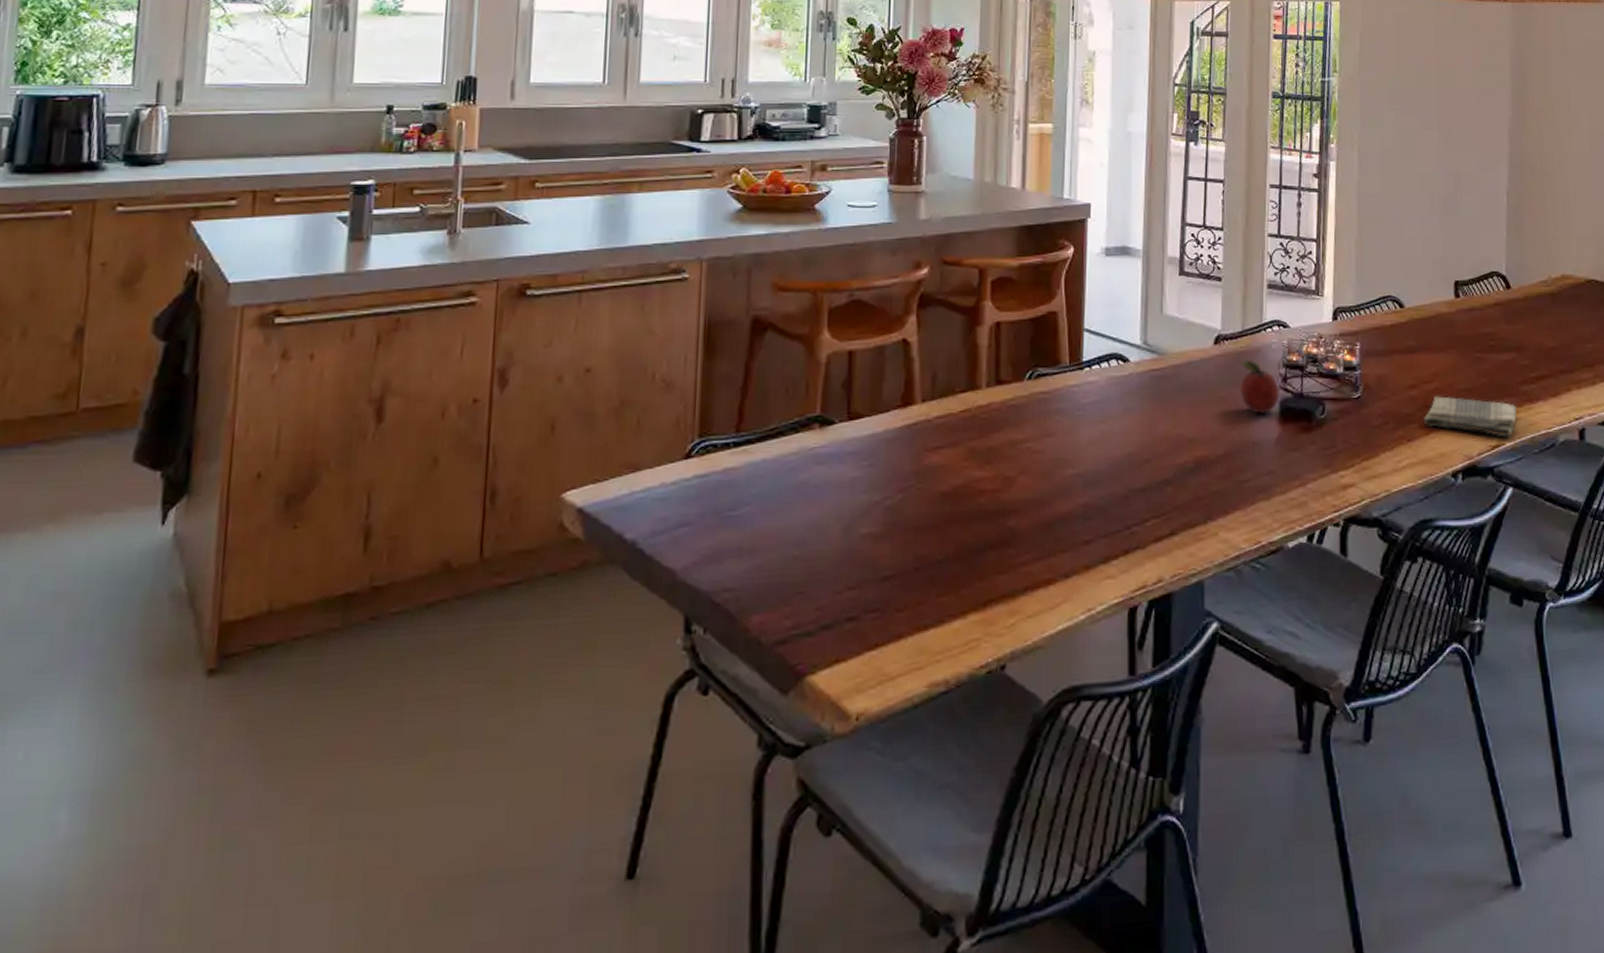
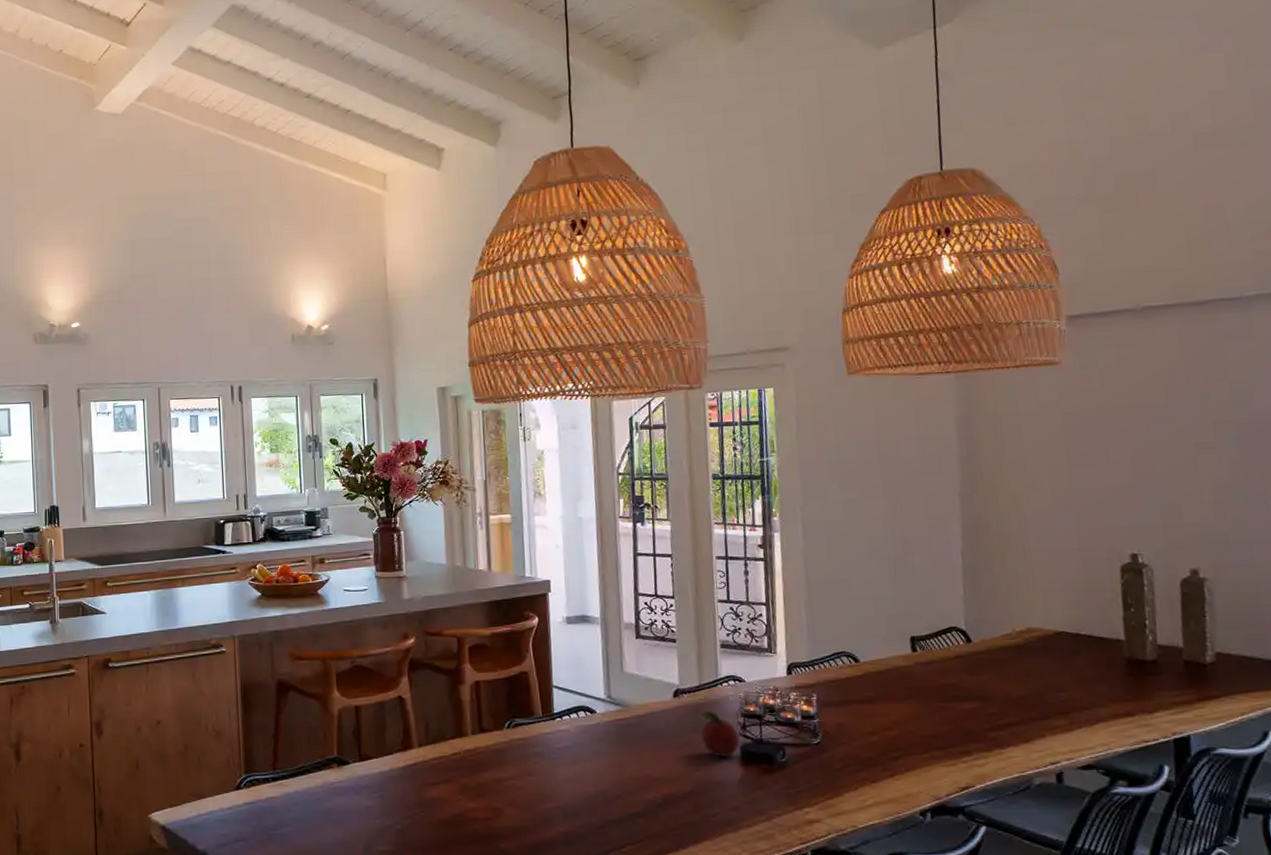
dish towel: present [1424,396,1517,437] -> none [887,742,986,780]

